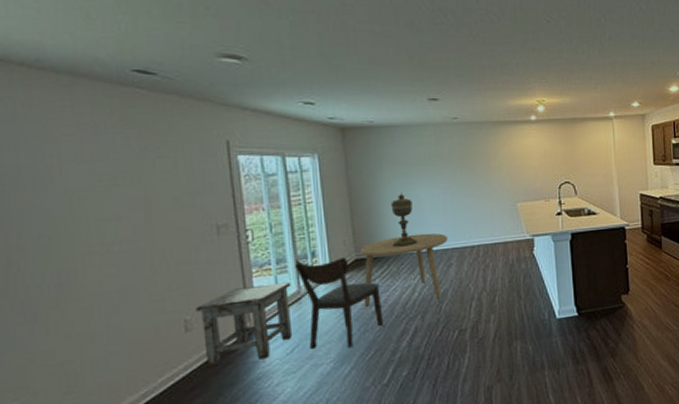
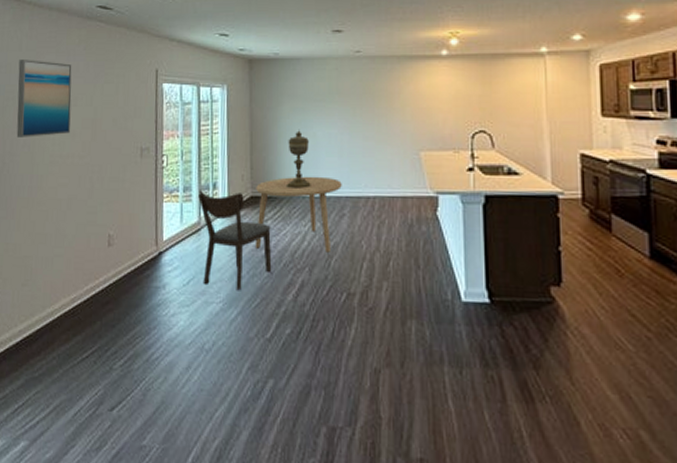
wall art: none [14,133,113,228] -> present [16,58,72,137]
stool: present [196,282,293,368] -> none [118,211,194,286]

